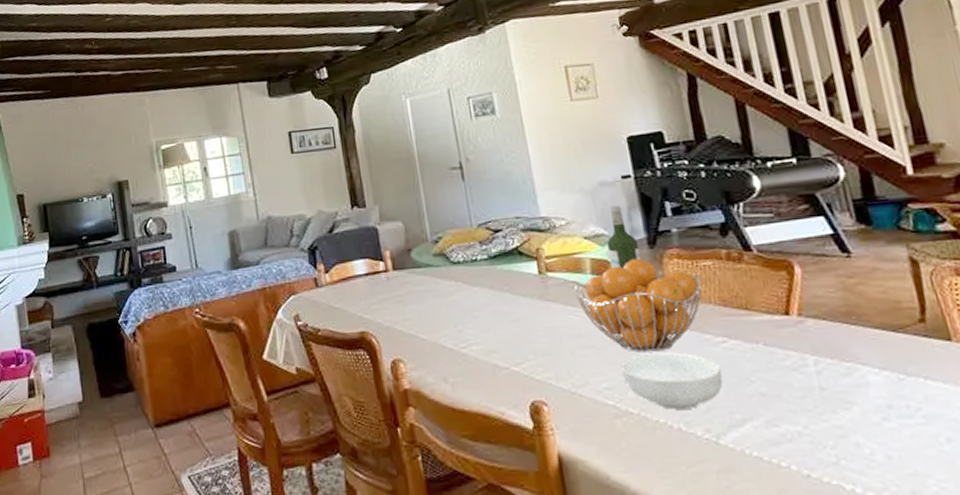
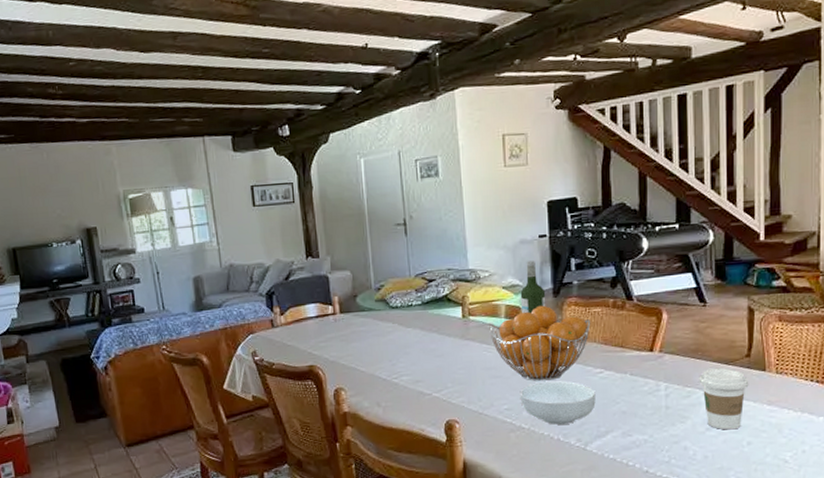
coffee cup: none [858,337,932,421] -> present [699,368,749,430]

